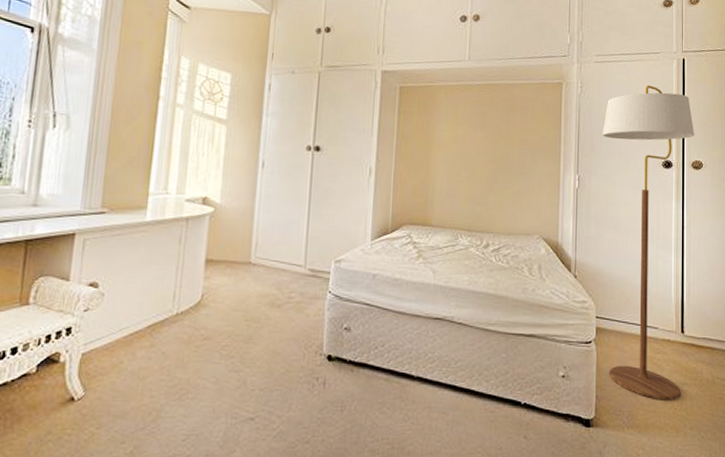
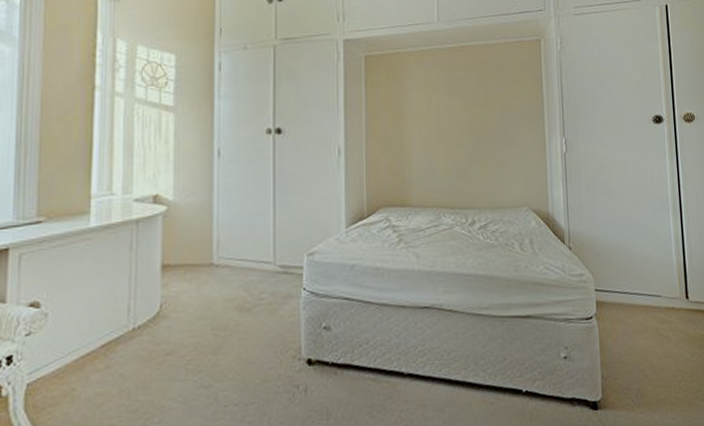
floor lamp: present [602,85,695,400] -> none [586,35,691,374]

